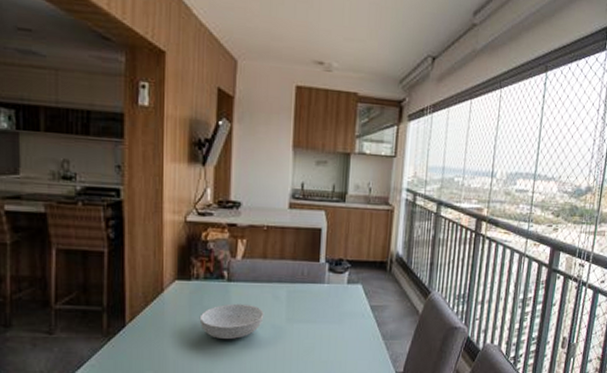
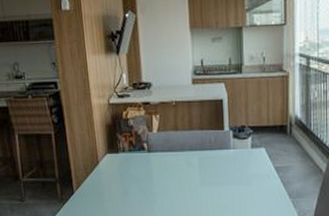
serving bowl: present [199,303,264,339] -> none [129,171,181,201]

